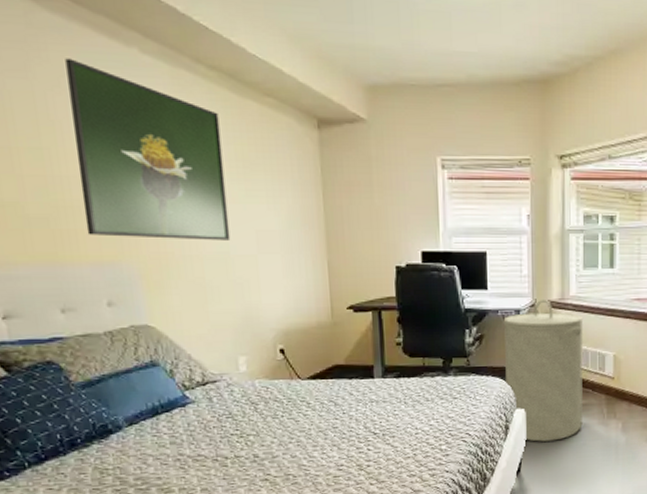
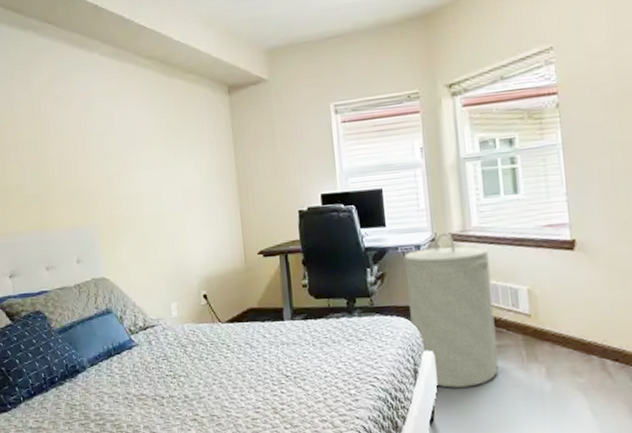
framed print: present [65,58,231,240] -> none [52,69,164,206]

